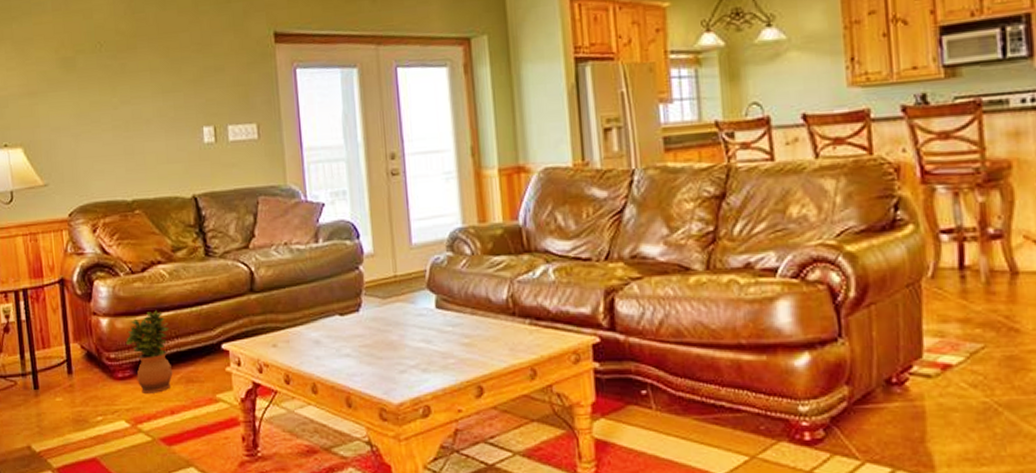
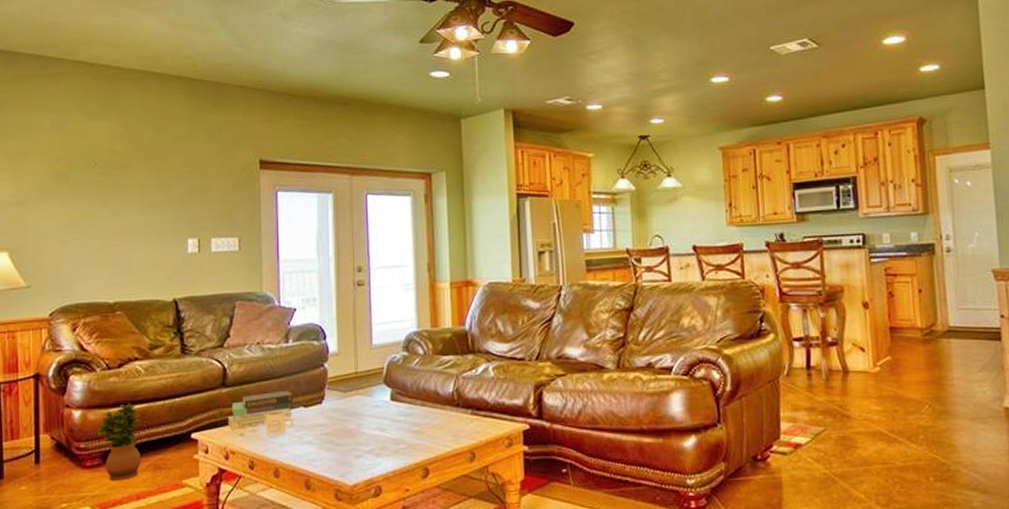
books: none [258,296,329,340] -> present [227,390,294,430]
mug: none [298,319,330,350] -> present [265,410,294,438]

